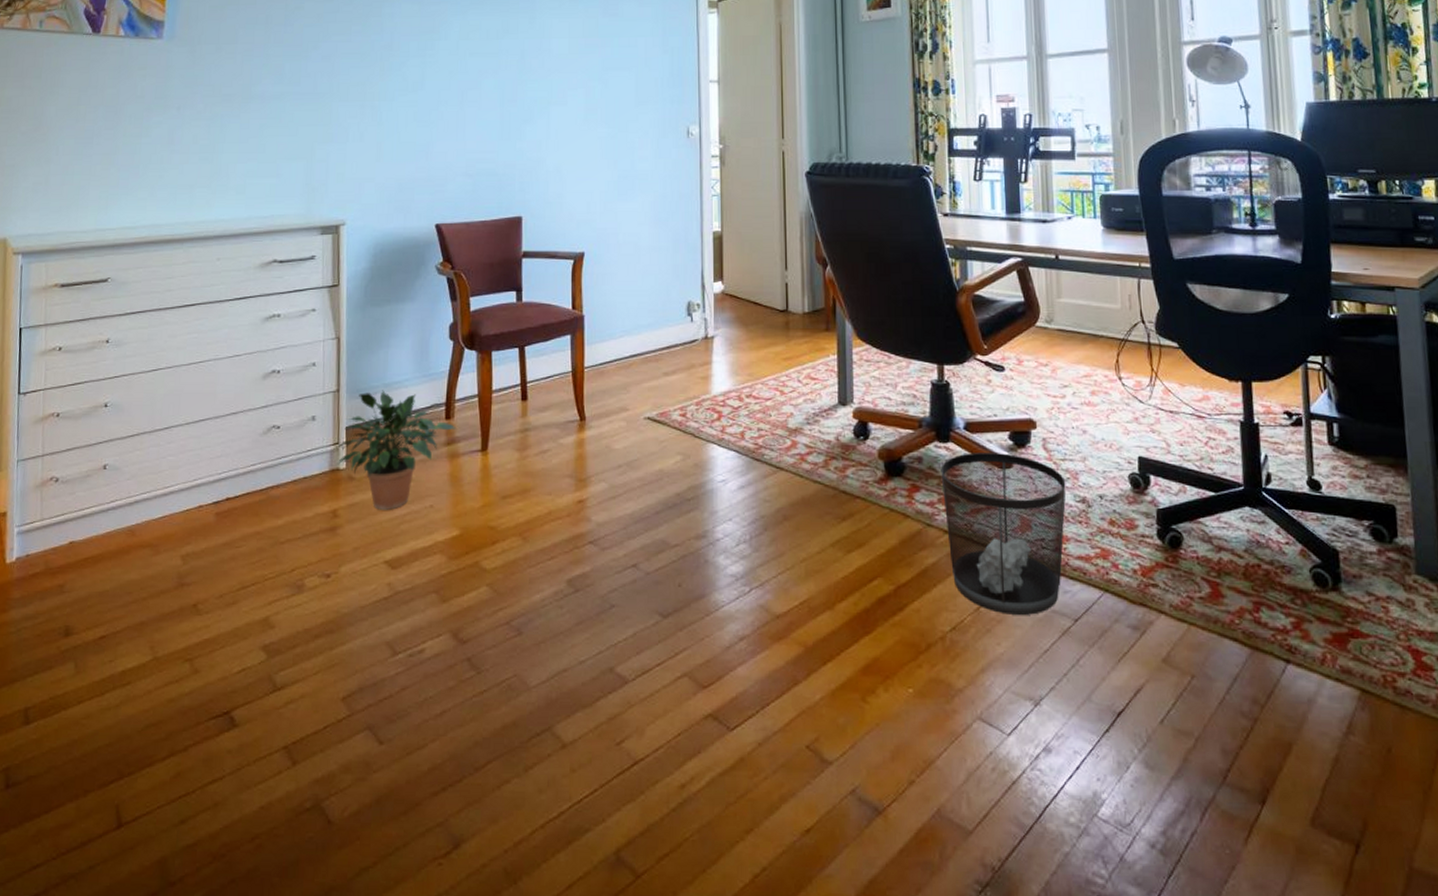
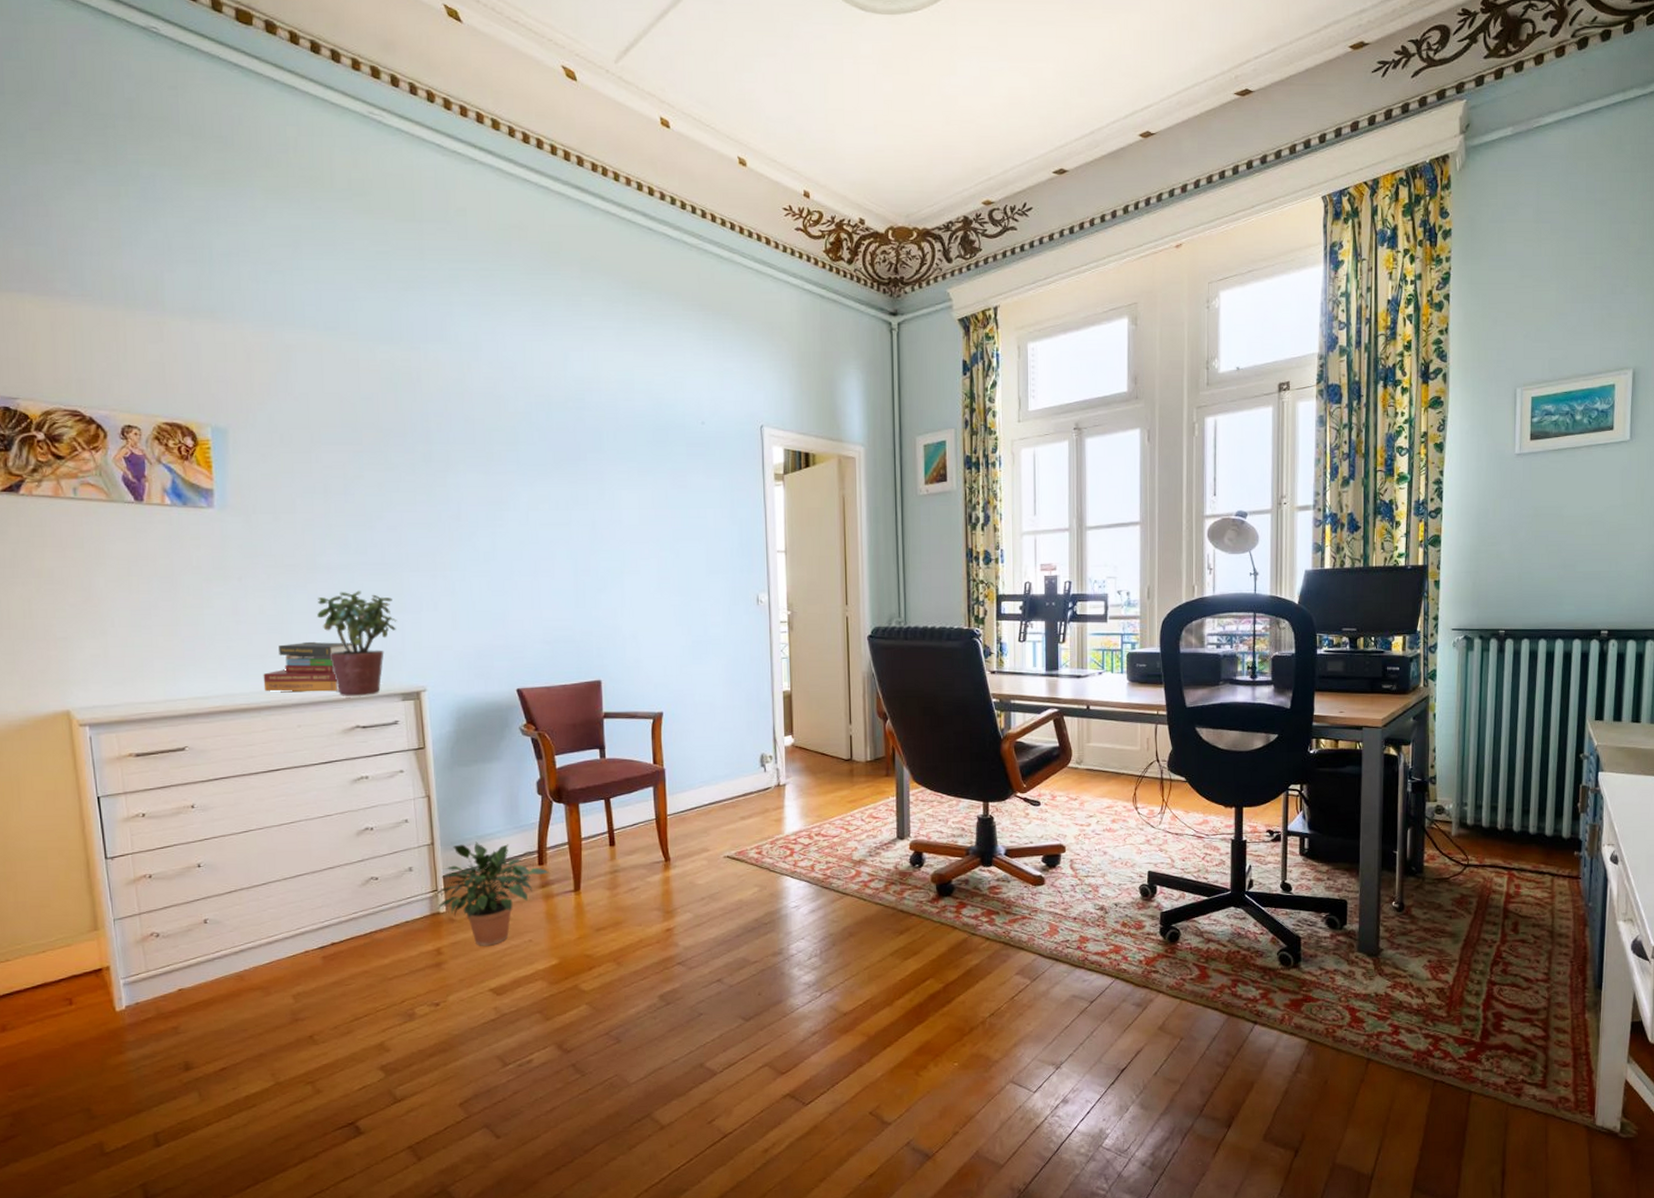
books: none [189,172,283,224] -> present [263,642,359,692]
potted plant: none [247,120,323,229] -> present [317,590,397,696]
waste bin: present [940,453,1066,615] -> none [984,873,1088,1001]

